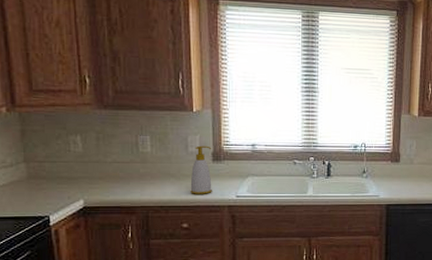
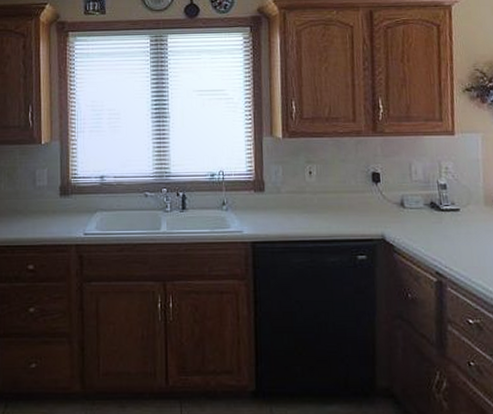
soap bottle: present [190,145,212,194] -> none [37,179,60,232]

